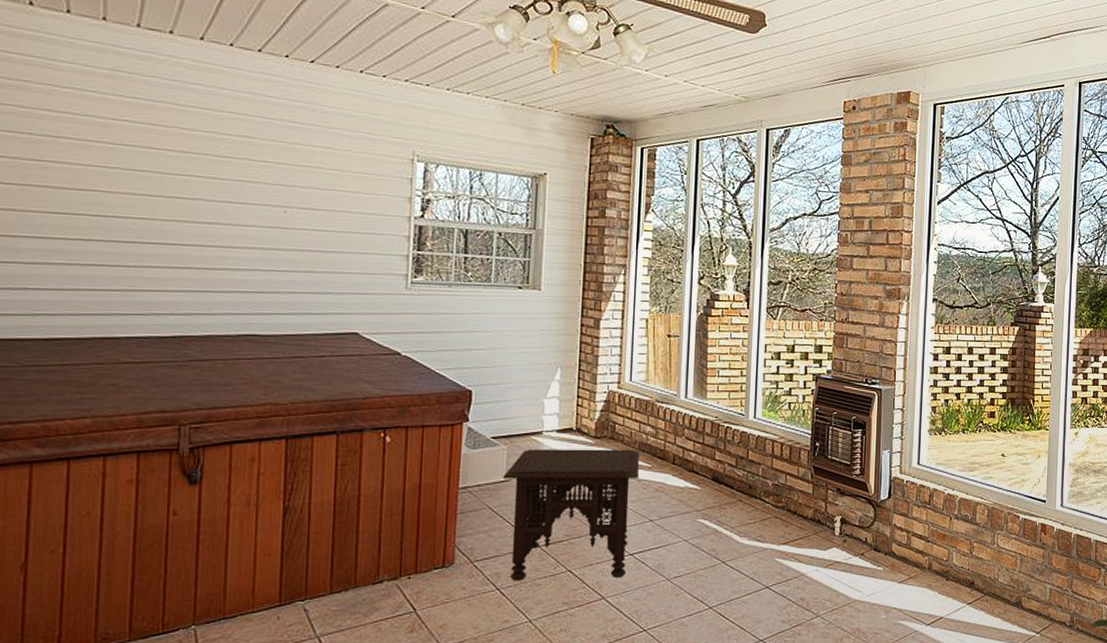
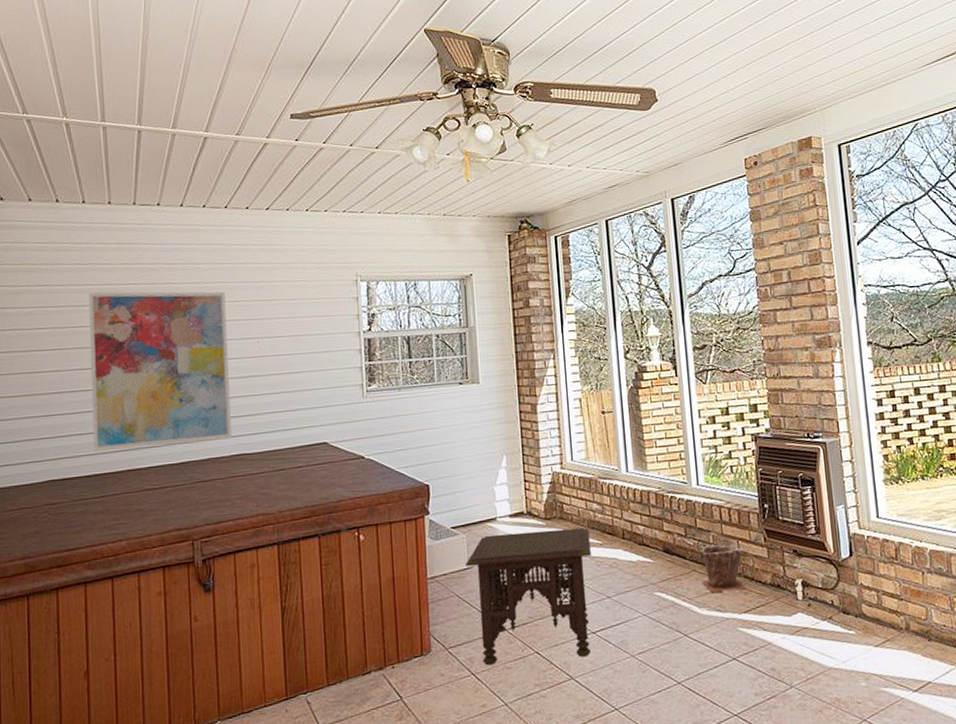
wall art: none [56,121,249,316] -> present [88,291,231,452]
plant pot: none [746,477,789,523] -> present [700,544,747,592]

